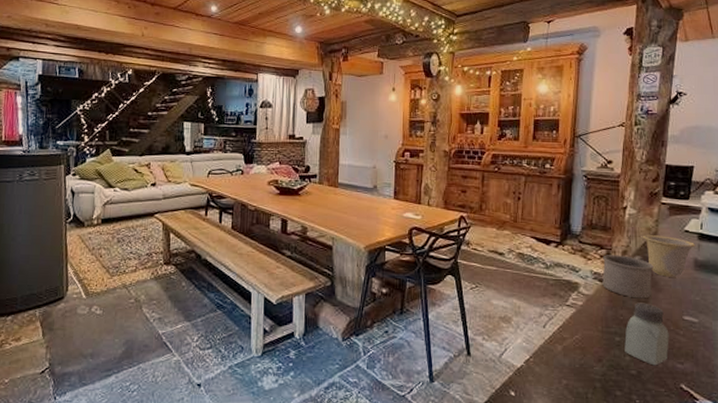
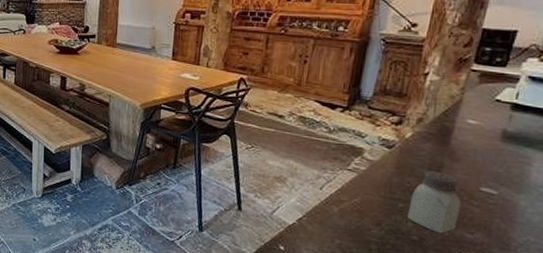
mug: present [602,255,654,299] -> none [390,121,453,168]
cup: present [642,235,696,277] -> none [443,103,507,148]

